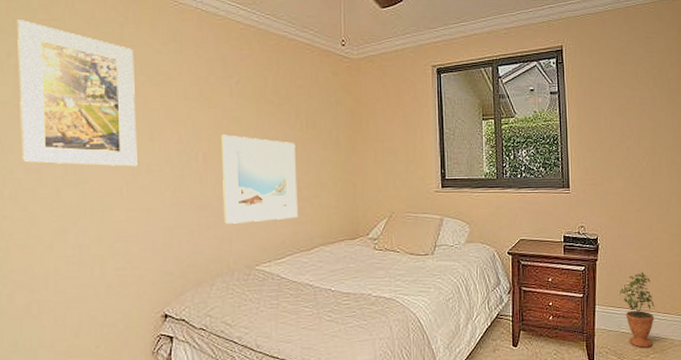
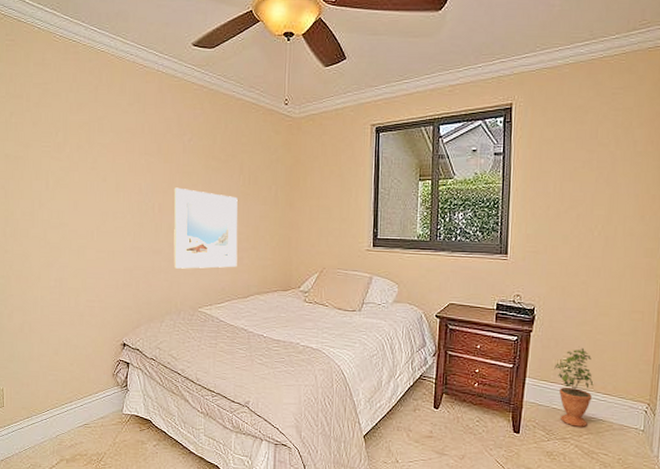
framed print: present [17,20,137,167] -> none [18,84,106,214]

